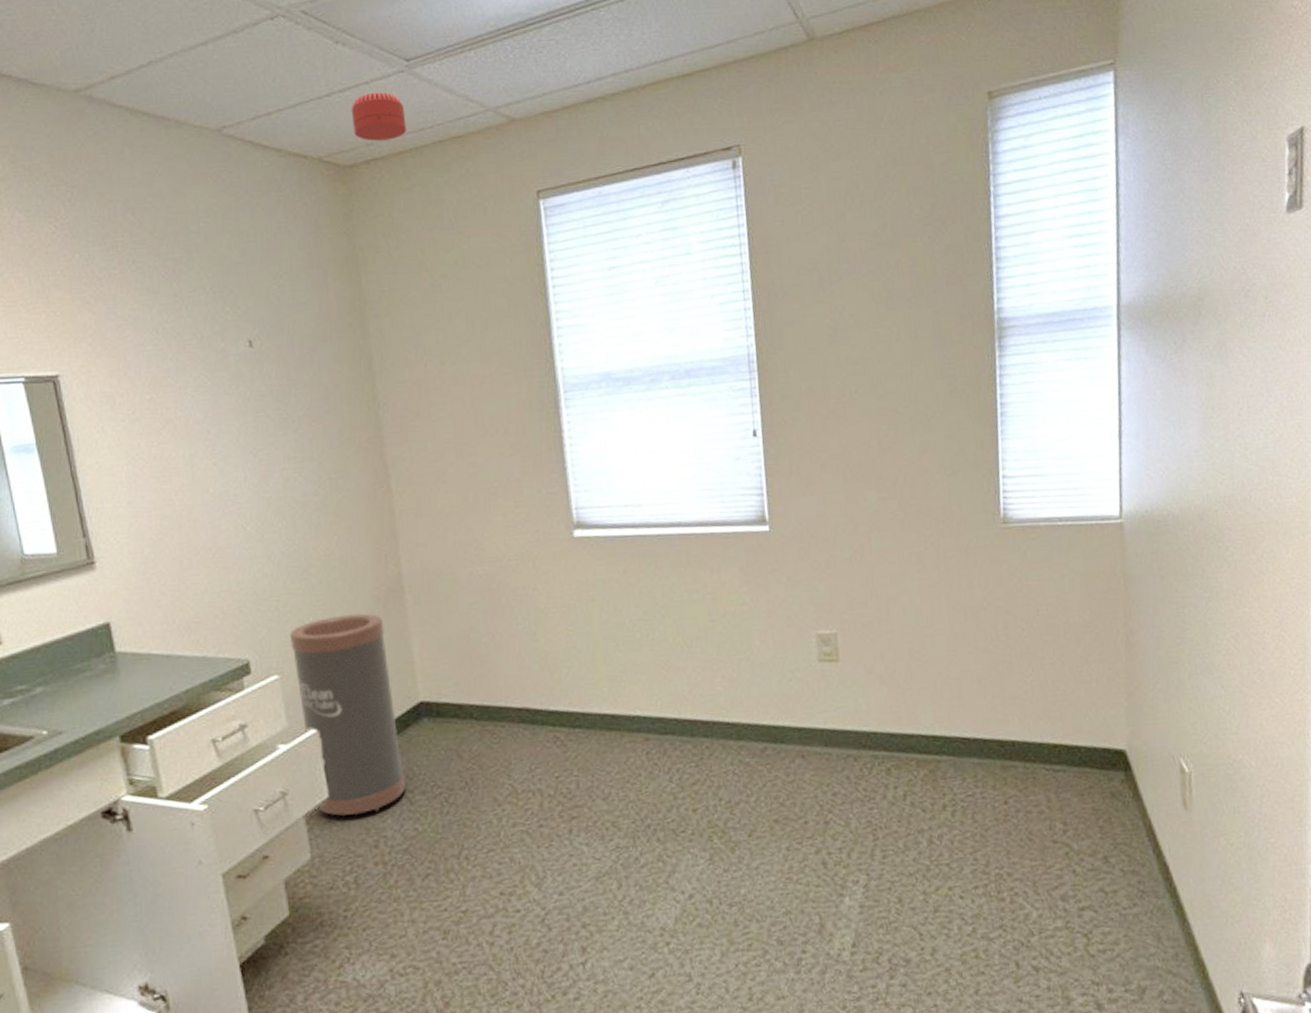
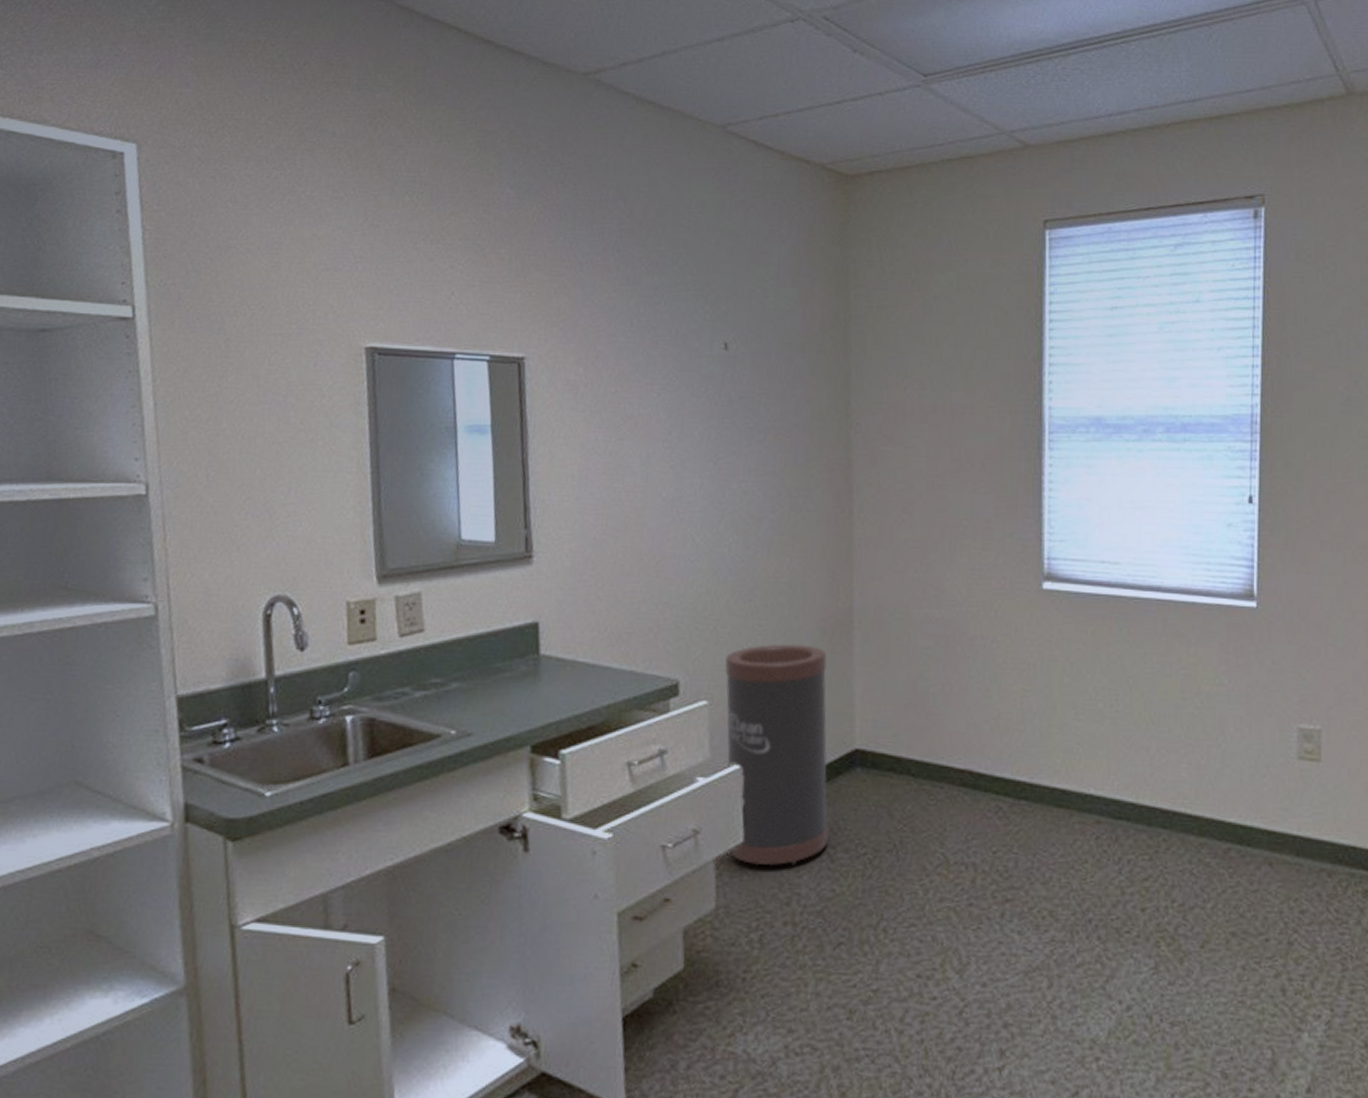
smoke detector: present [351,92,407,141] -> none [860,104,916,153]

